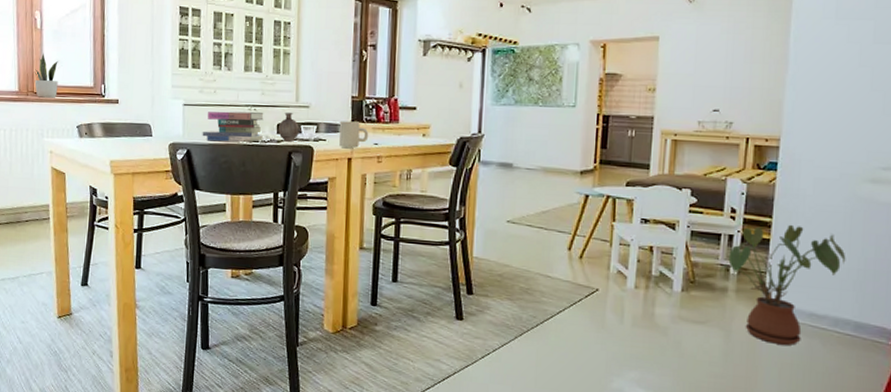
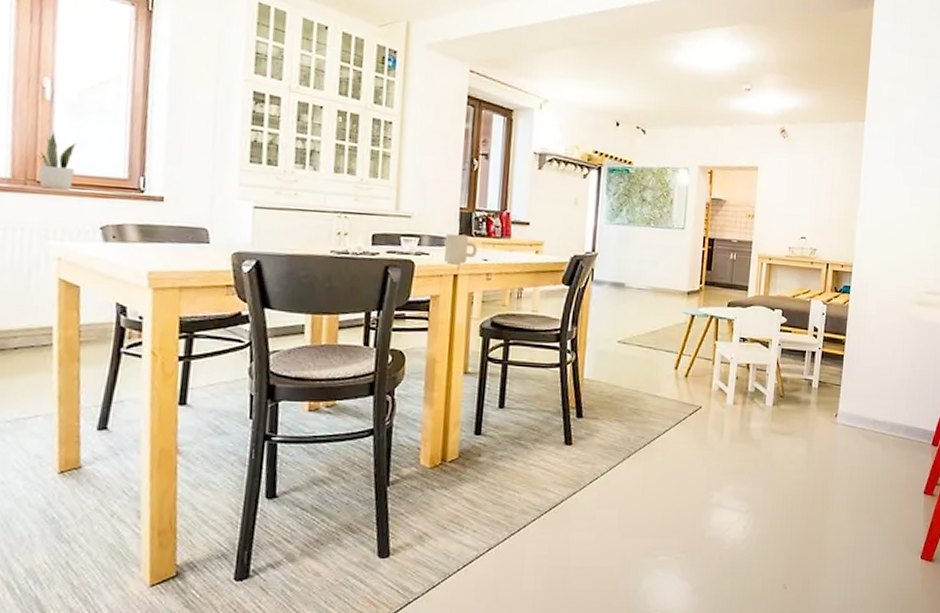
books: present [202,111,264,142] -> none [277,217,357,254]
vase: present [277,113,301,142] -> none [372,222,401,255]
house plant: present [720,224,846,345] -> none [804,341,900,450]

